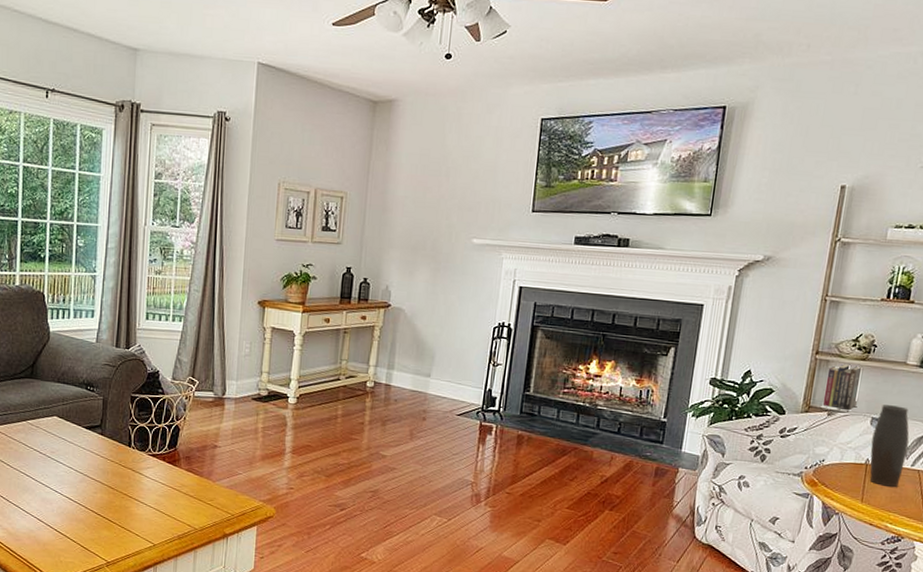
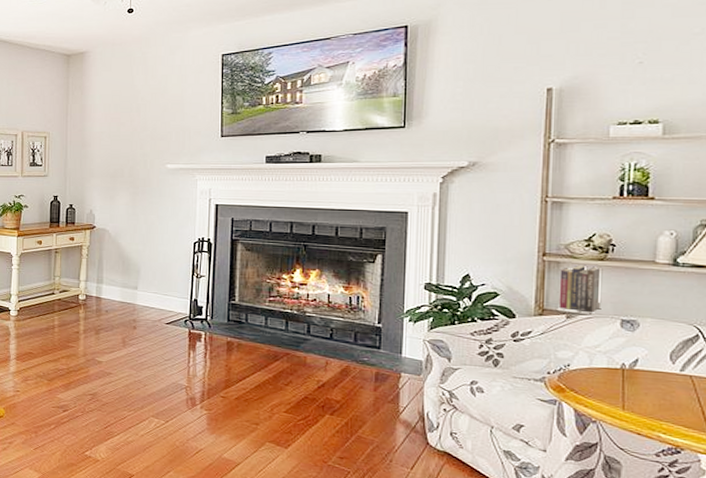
vase: present [869,405,910,487] -> none [625,306,674,394]

